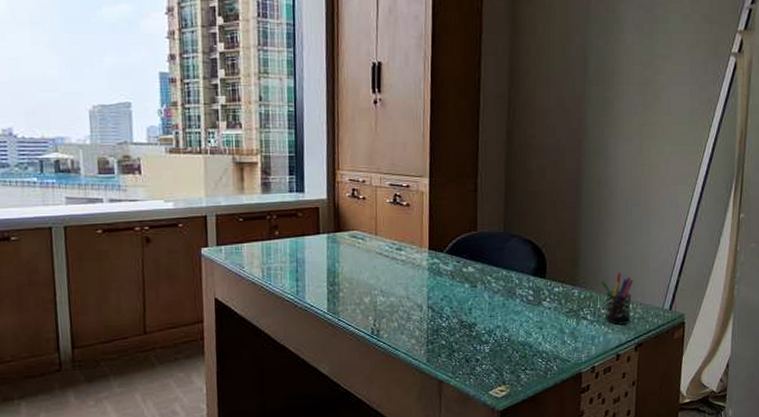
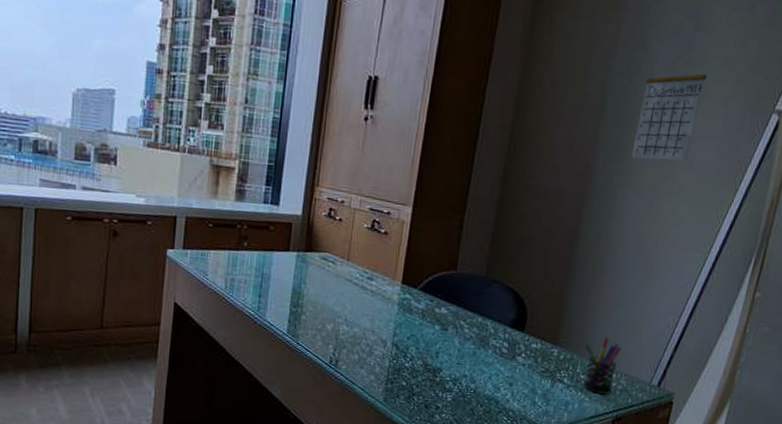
calendar: none [616,16,671,109] -> present [631,57,707,161]

